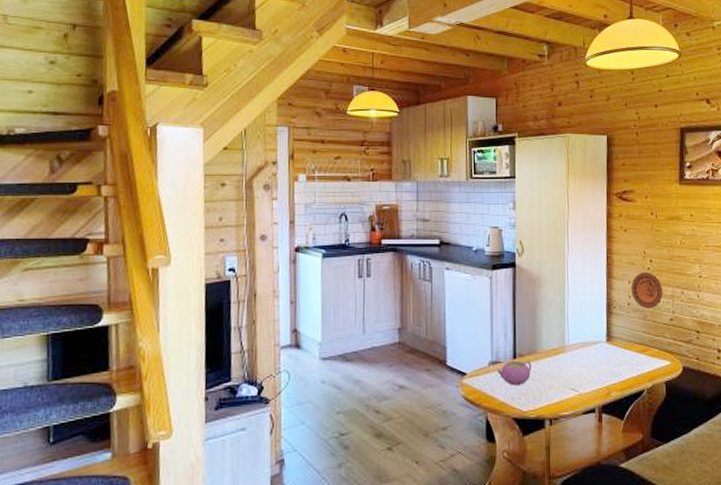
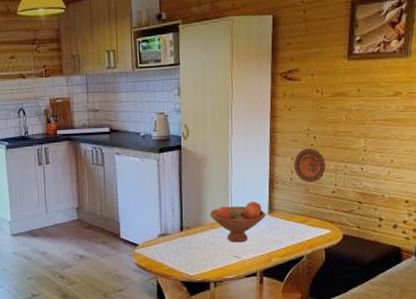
teapot: present [497,360,532,385] -> none [165,232,198,254]
fruit bowl: none [545,327,604,374] -> present [209,201,266,243]

